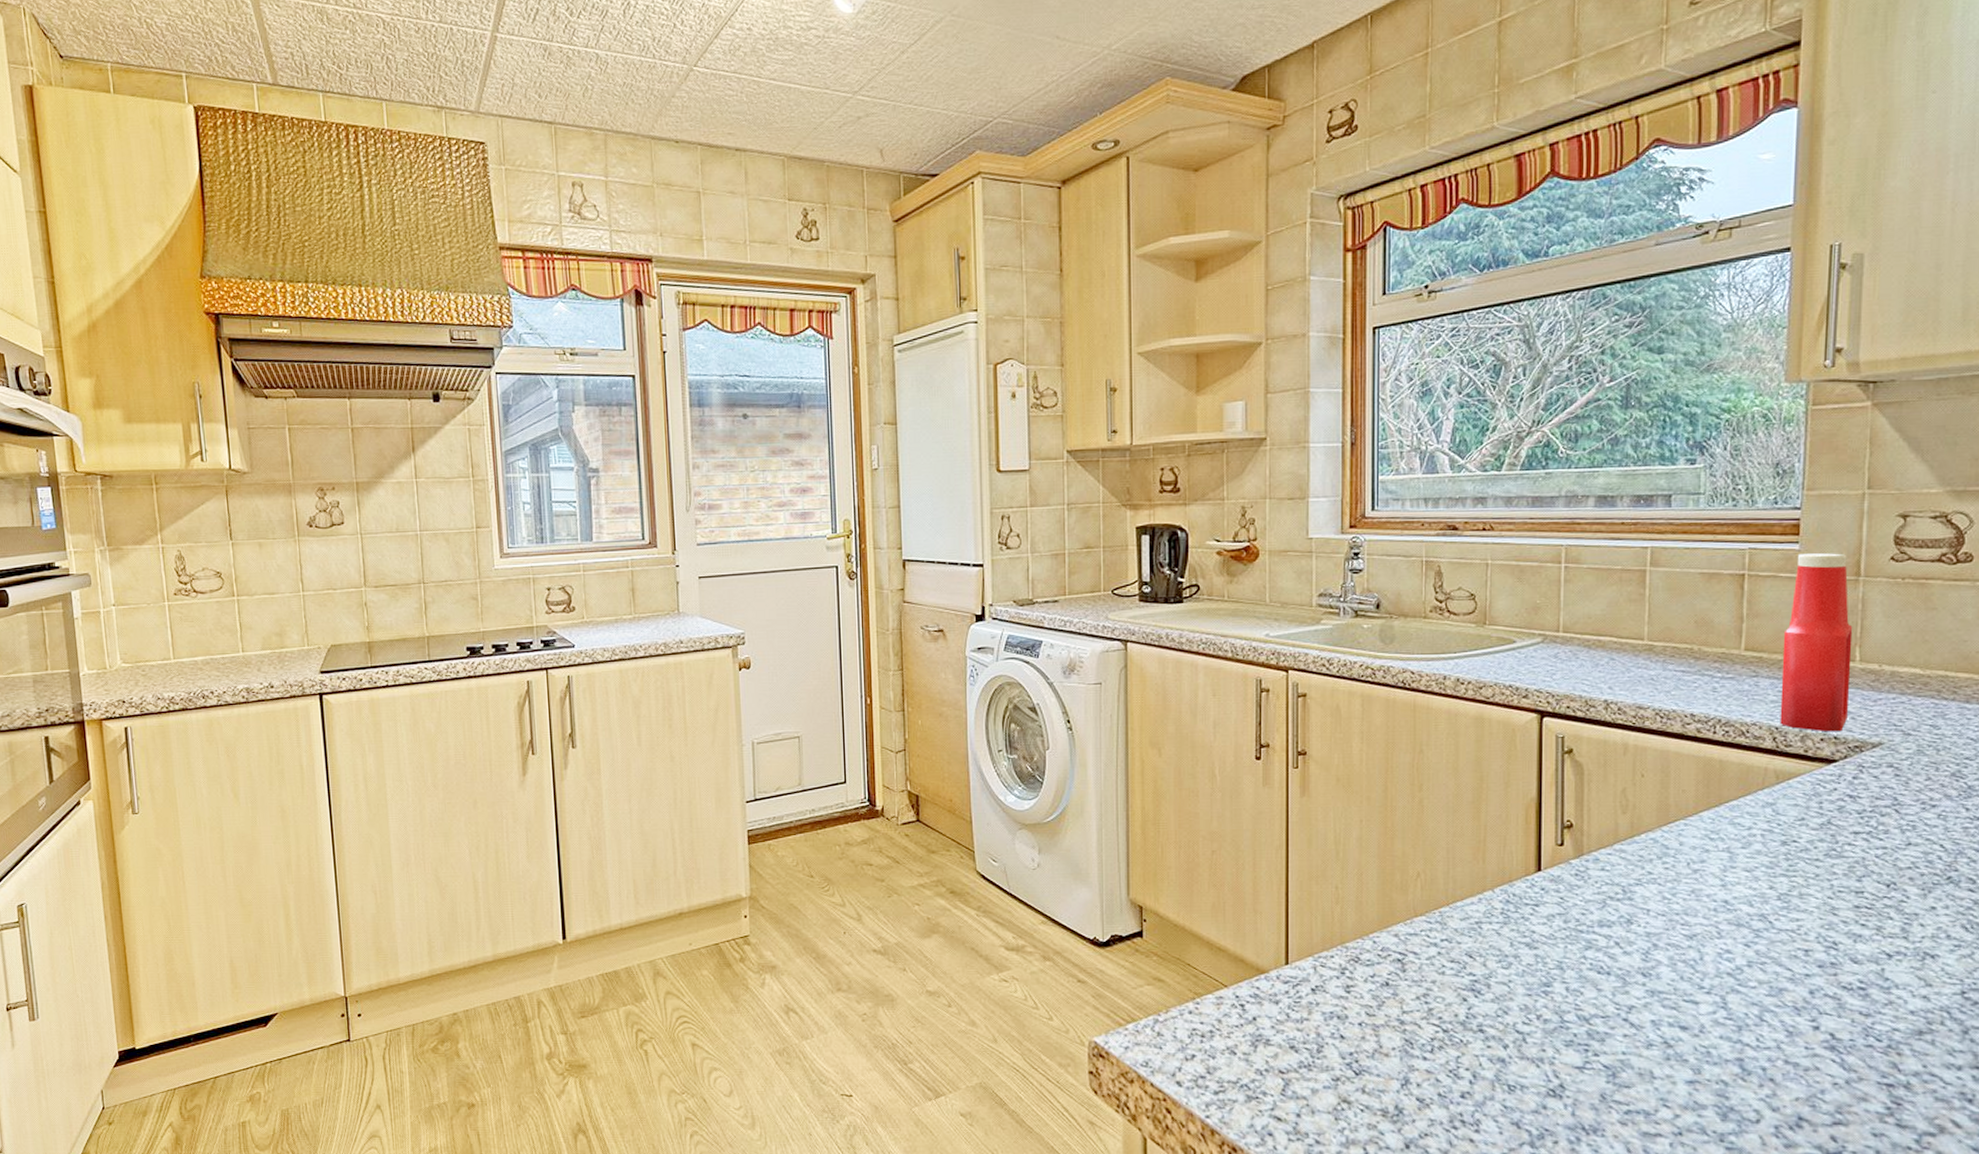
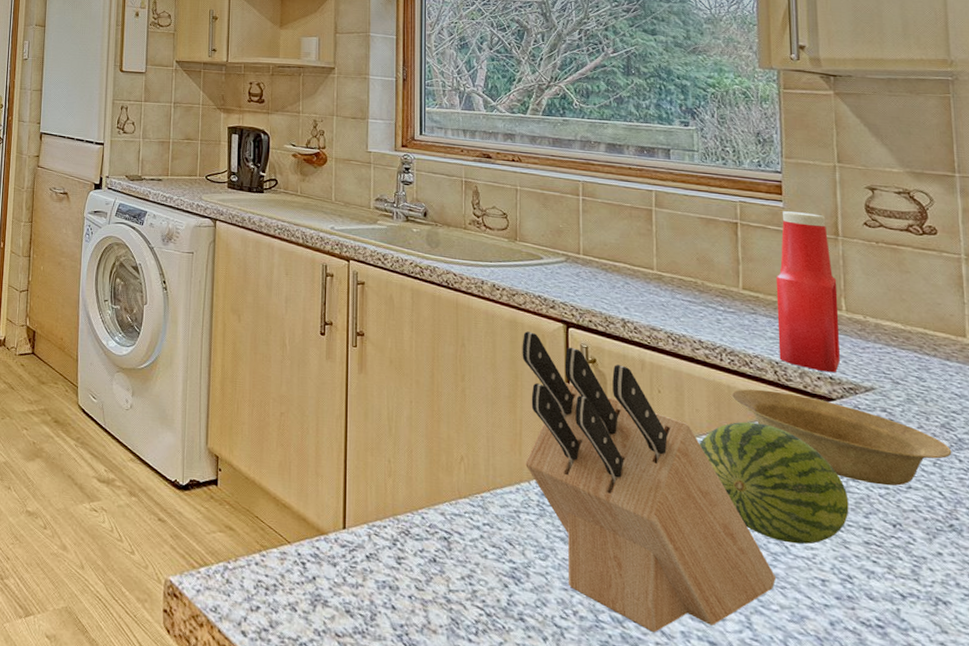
knife block: none [1488,727,1757,1025] -> present [522,331,777,632]
fruit: none [1683,796,1842,918] -> present [699,421,849,545]
bowl: none [1722,759,1960,846] -> present [731,389,952,486]

